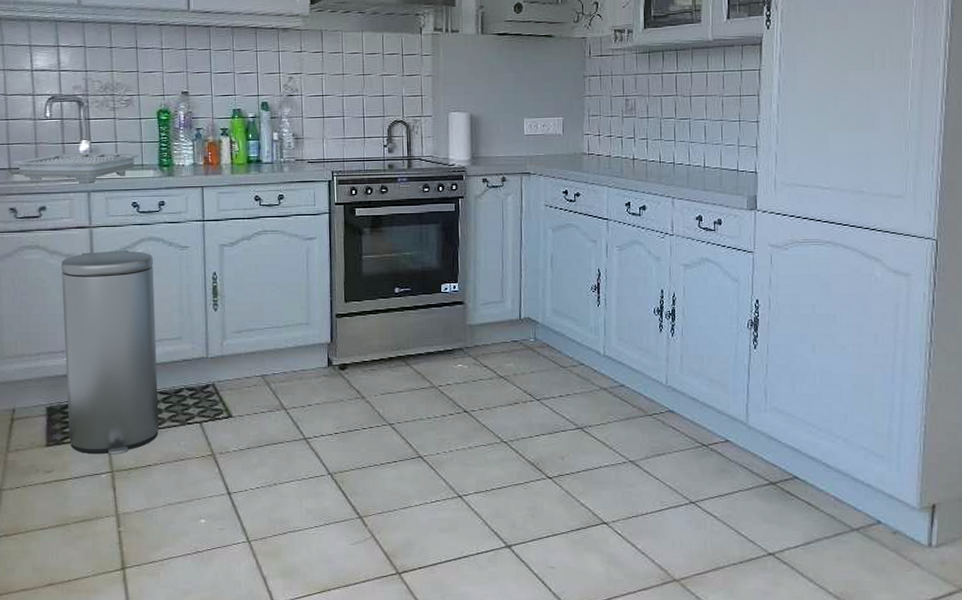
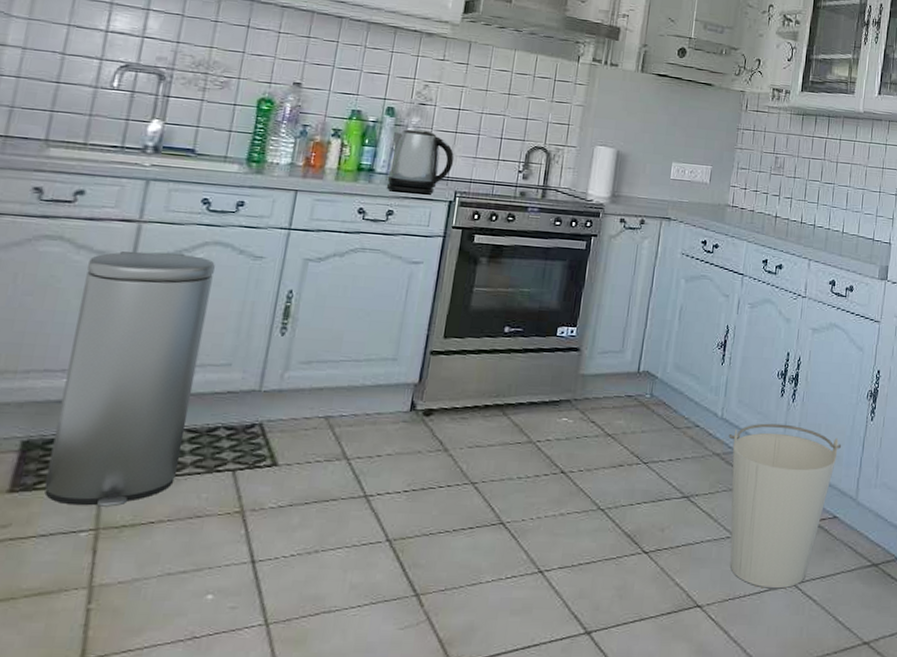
dish rack: present [13,152,140,183] -> none [52,130,225,170]
kettle: none [272,119,326,179] -> present [386,128,455,195]
bucket: none [613,357,727,507] -> present [728,423,842,589]

